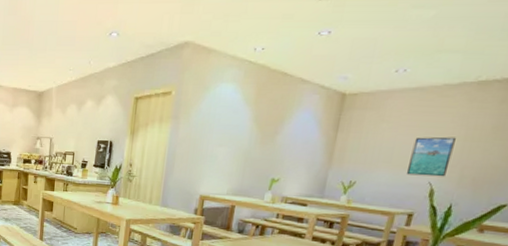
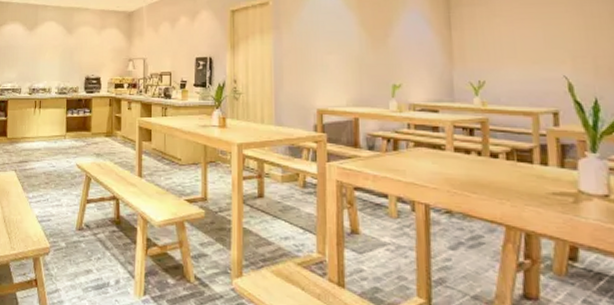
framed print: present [406,136,456,177] -> none [534,26,579,70]

